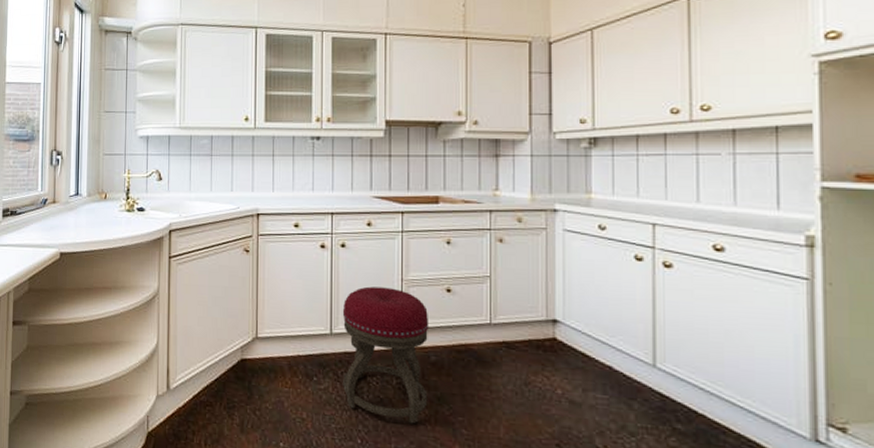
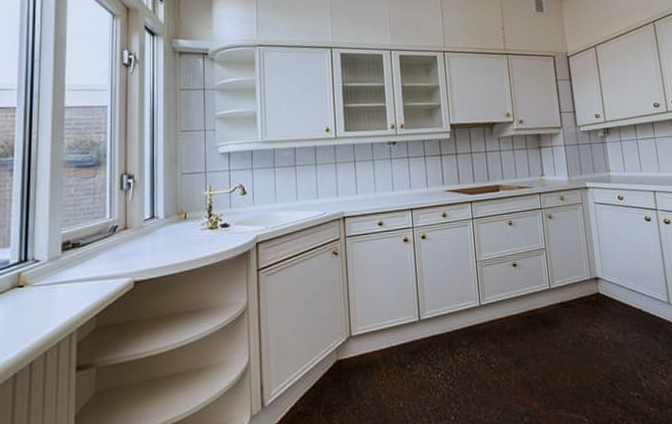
stool: present [342,286,429,424] -> none [428,269,508,391]

